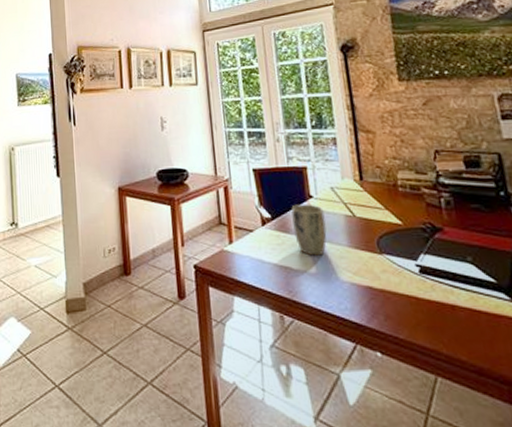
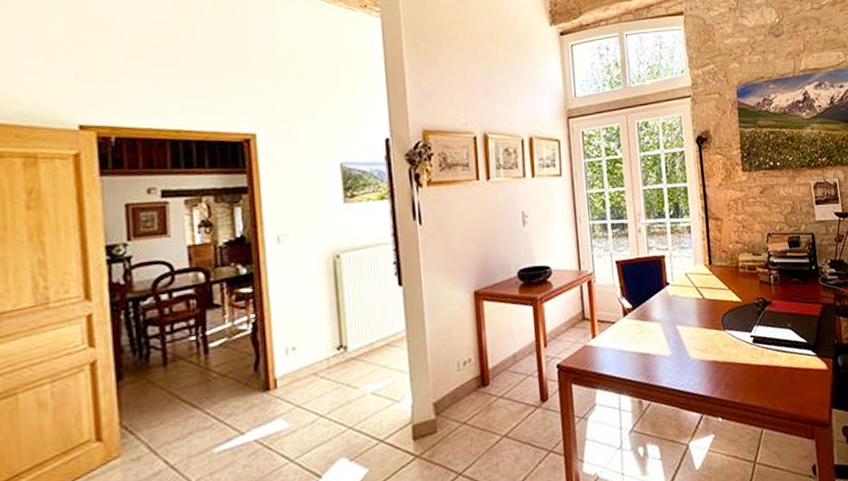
plant pot: present [291,204,327,256] -> none [650,291,681,340]

